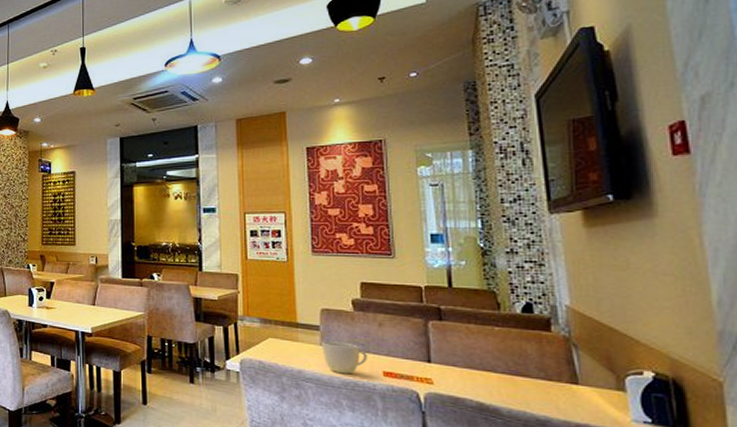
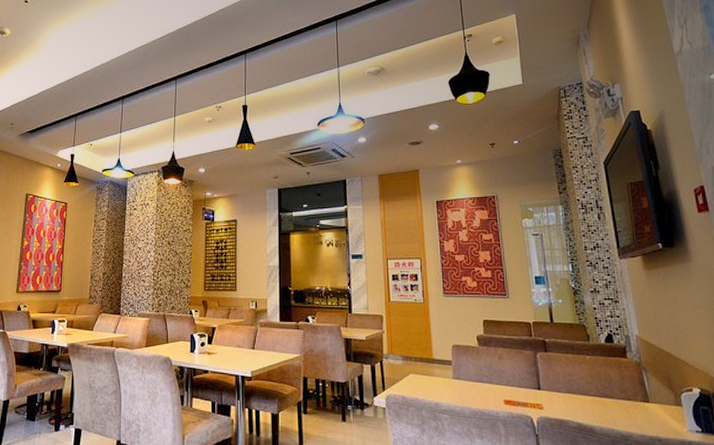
cup: present [320,341,367,375] -> none [453,375,491,404]

